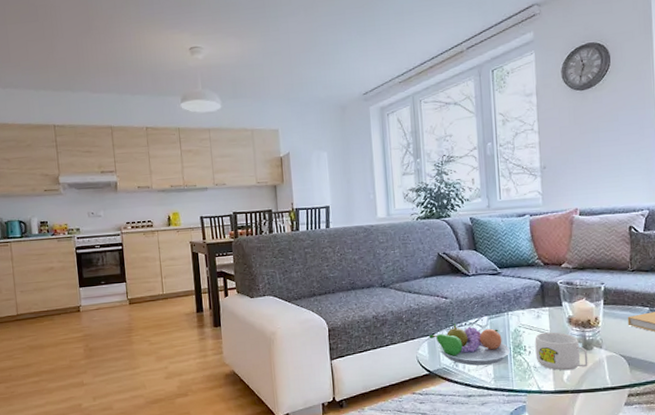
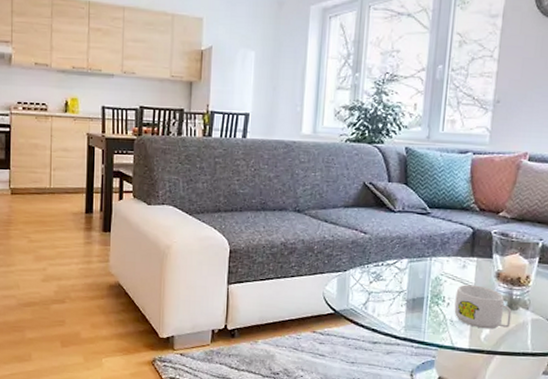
fruit bowl: present [429,323,510,366] -> none [340,261,427,312]

